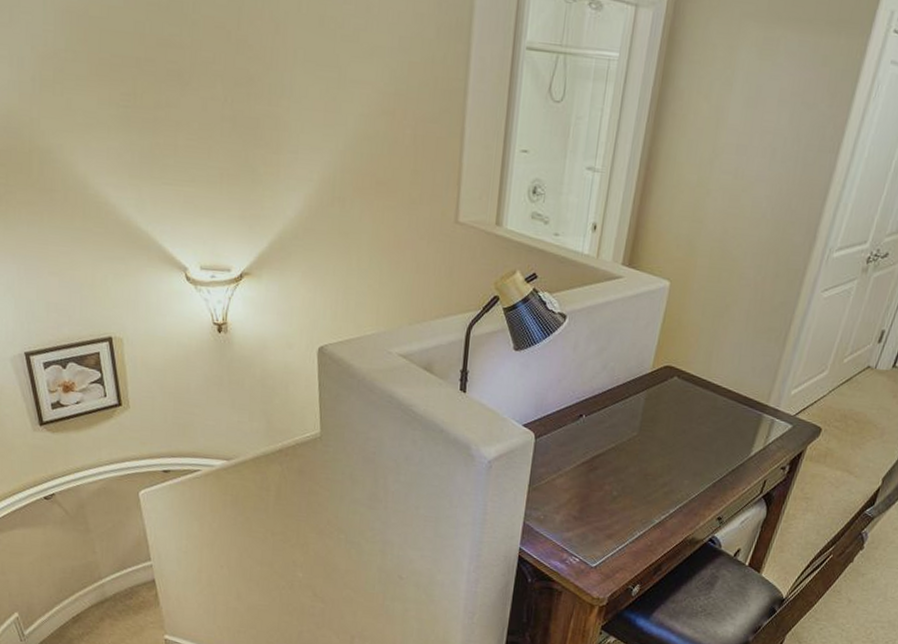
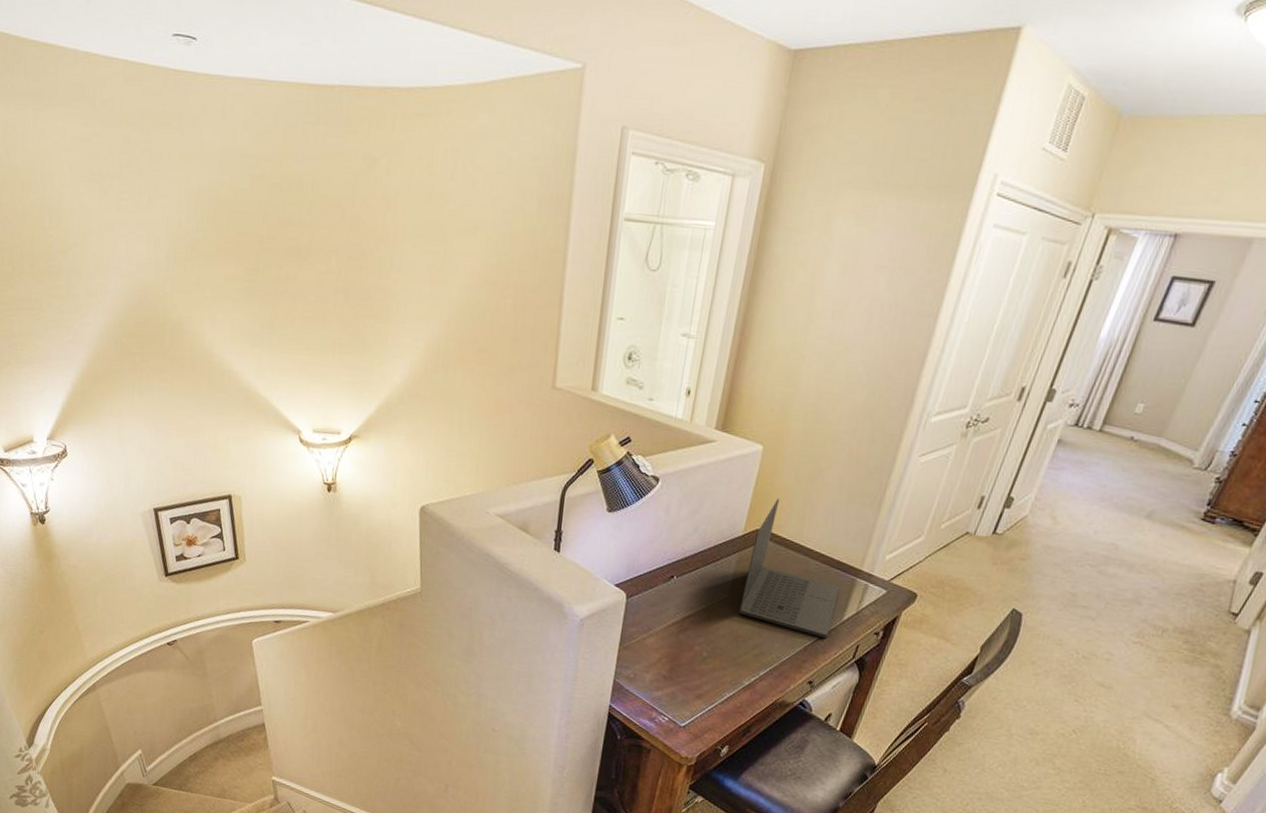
laptop: none [648,334,747,475] -> present [739,498,839,639]

